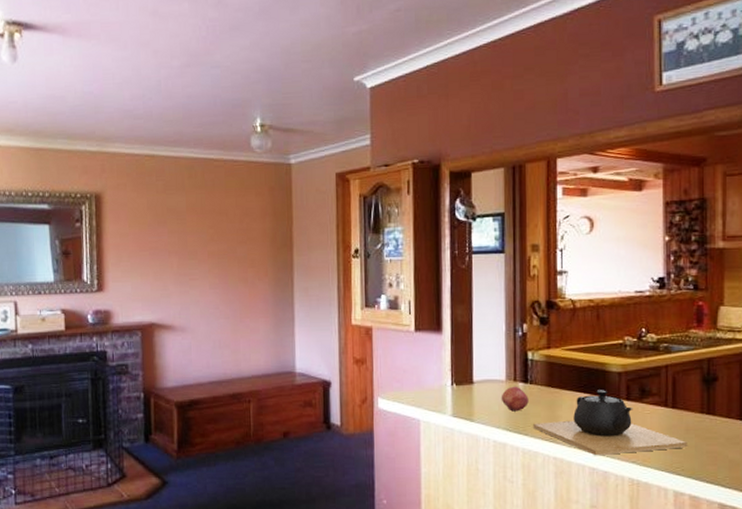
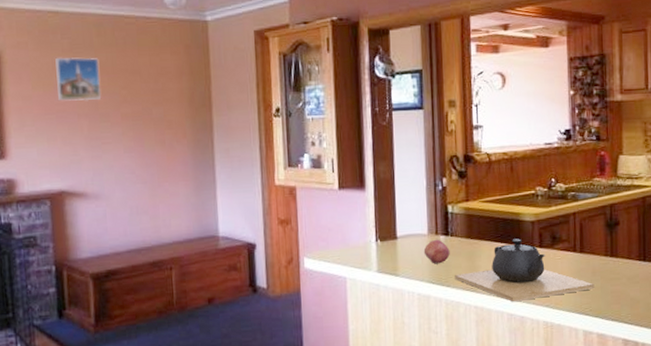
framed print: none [150,198,190,239] -> present [55,57,101,101]

